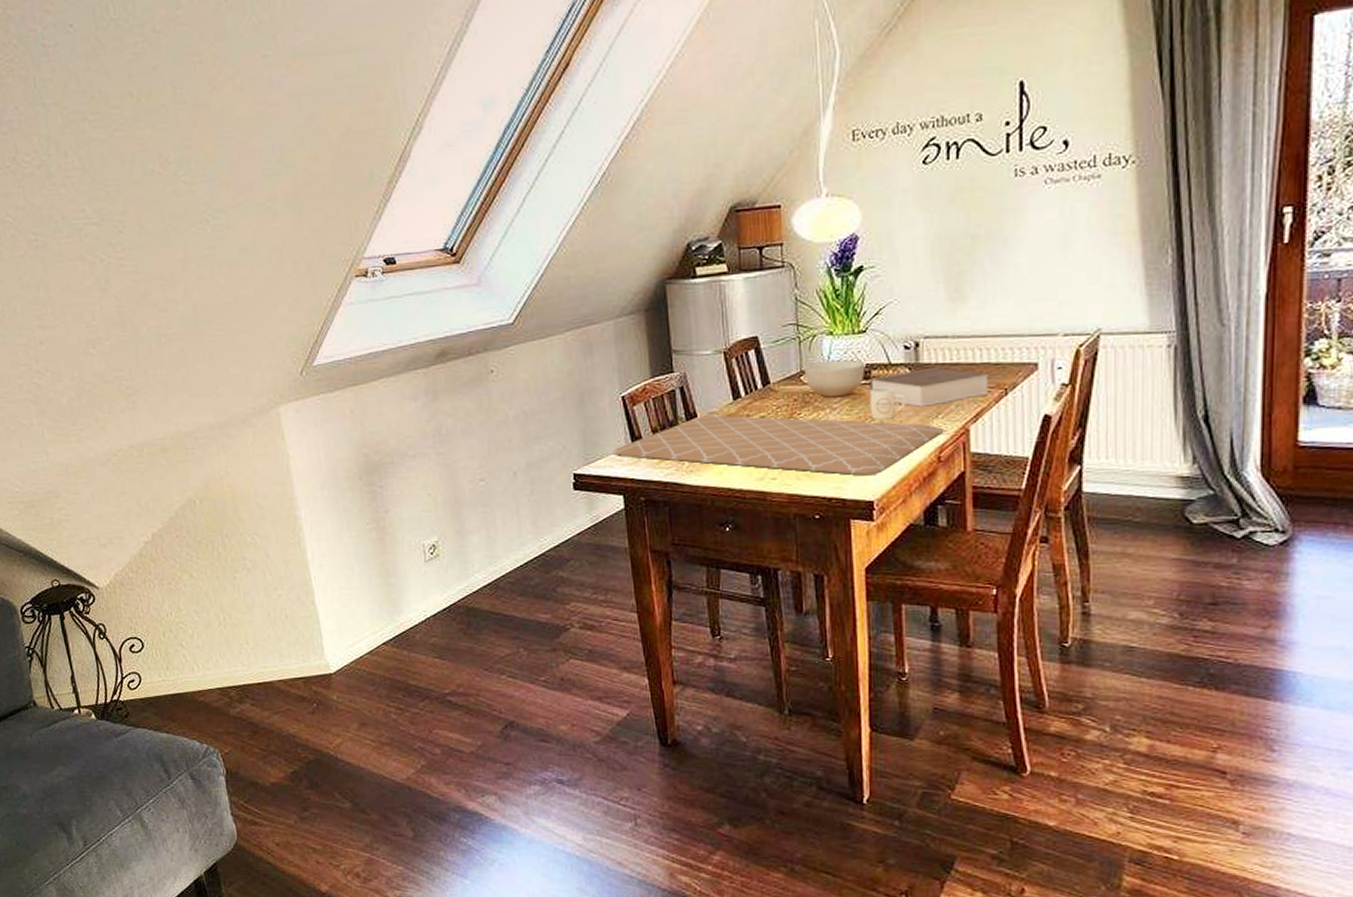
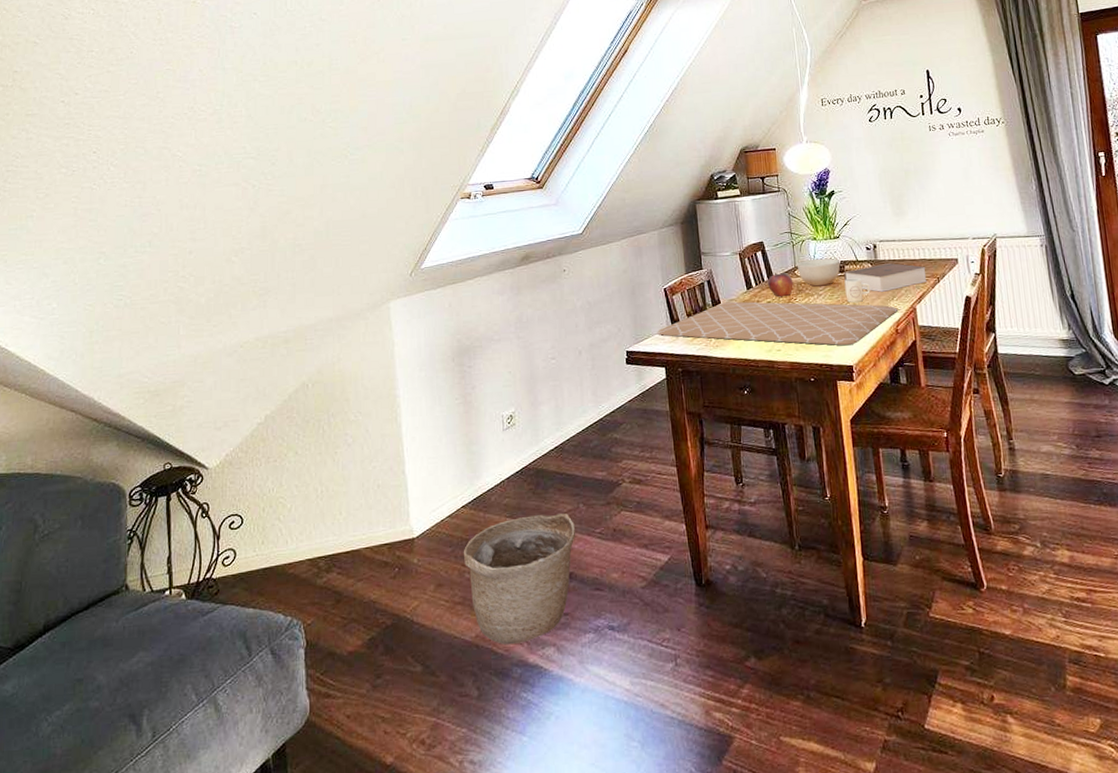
basket: none [387,658,517,789] -> present [463,513,576,644]
fruit: none [761,378,798,411] -> present [767,272,794,297]

